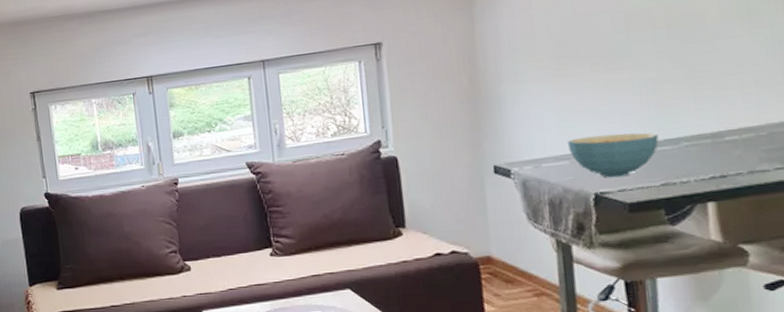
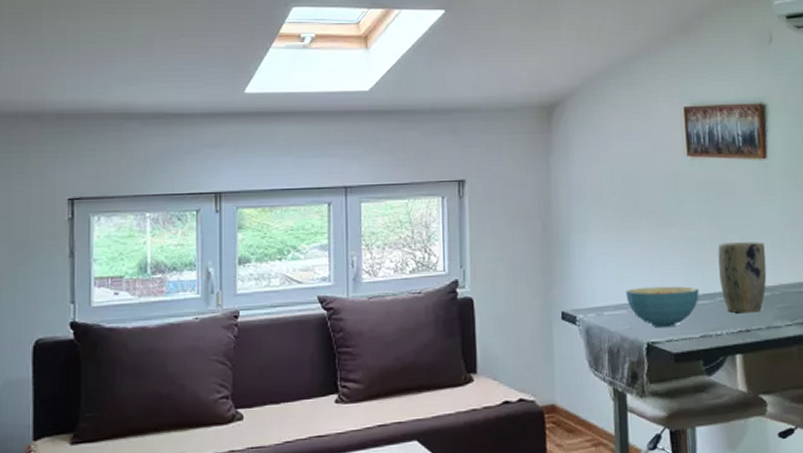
plant pot: none [682,77,749,158] -> present [718,241,767,314]

